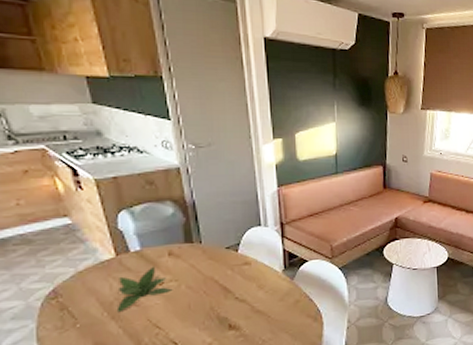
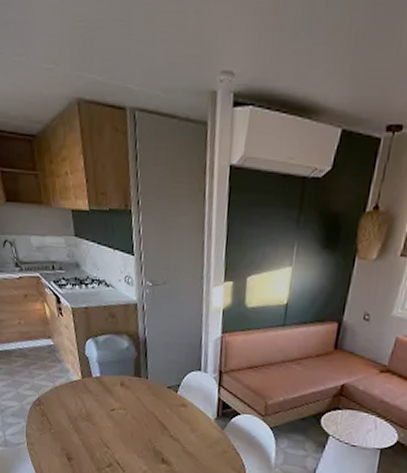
plant: present [116,266,173,313] -> none [79,392,121,428]

